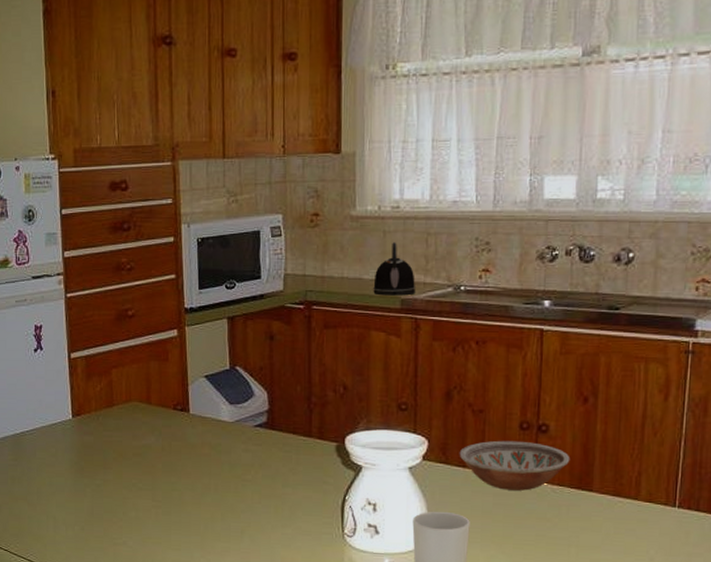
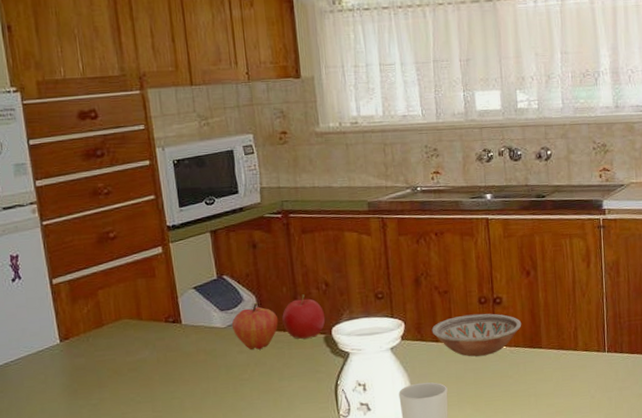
fruit: none [239,398,289,451] -> present [231,302,279,351]
fruit: none [293,396,340,446] -> present [282,294,326,340]
kettle: present [373,242,416,296] -> none [342,153,380,201]

